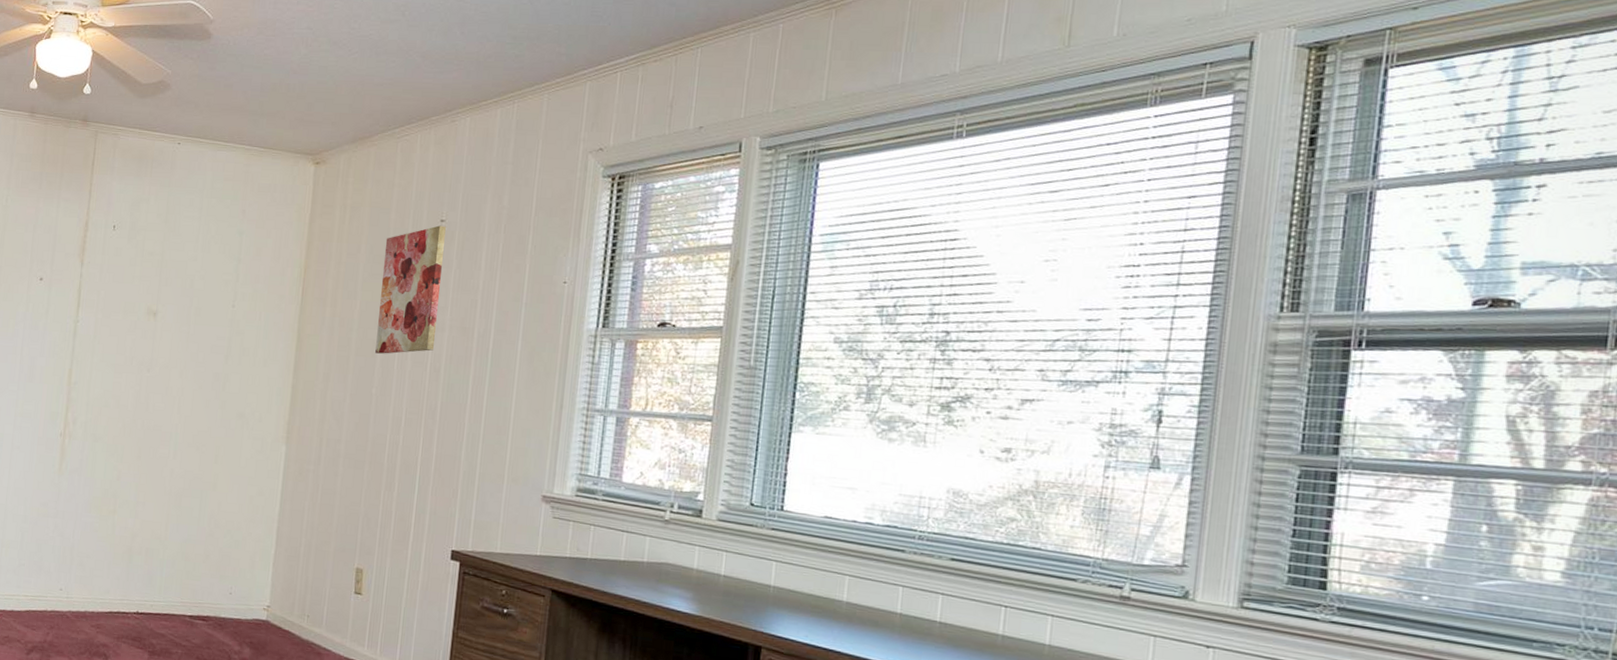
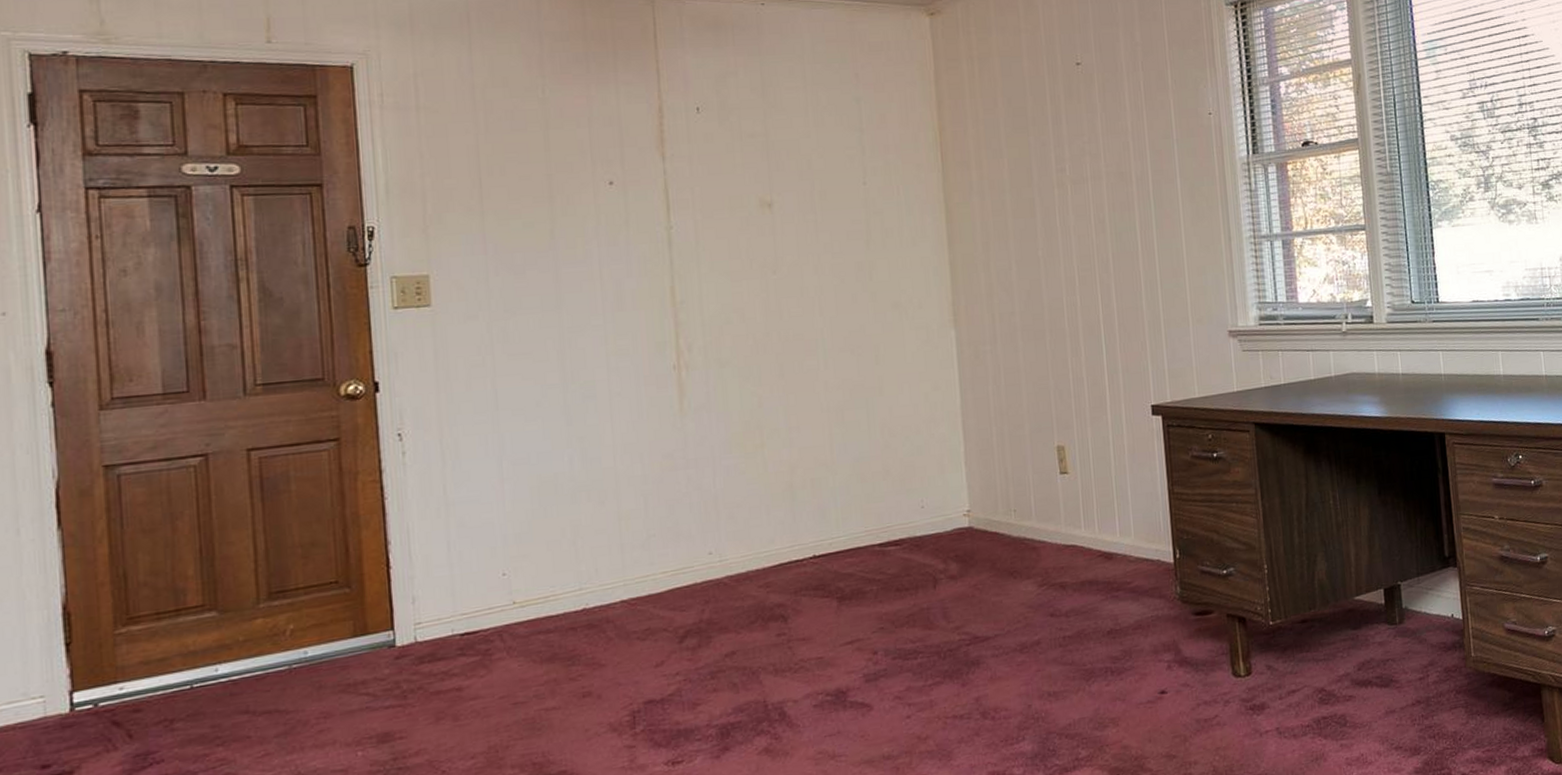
wall art: present [375,225,446,354] -> none [1022,69,1095,213]

